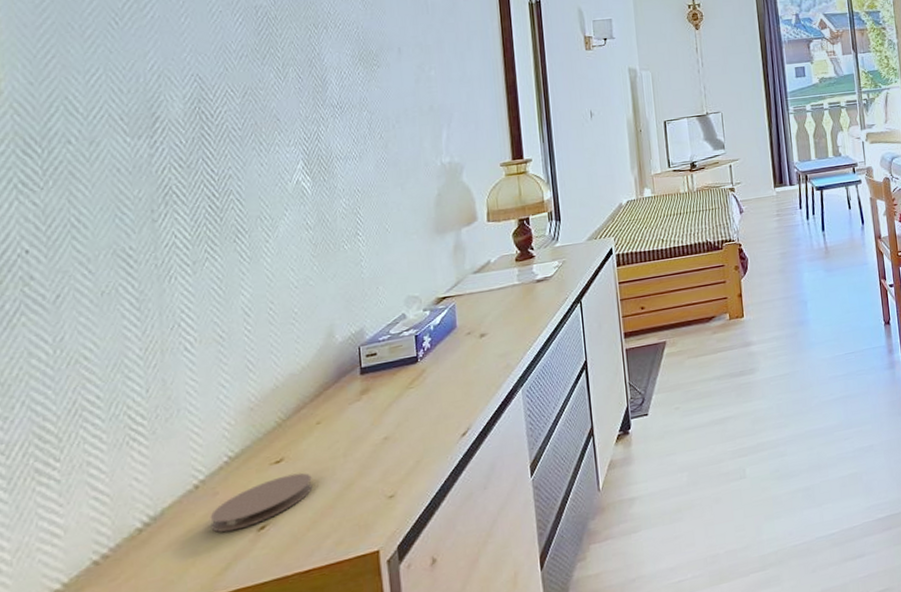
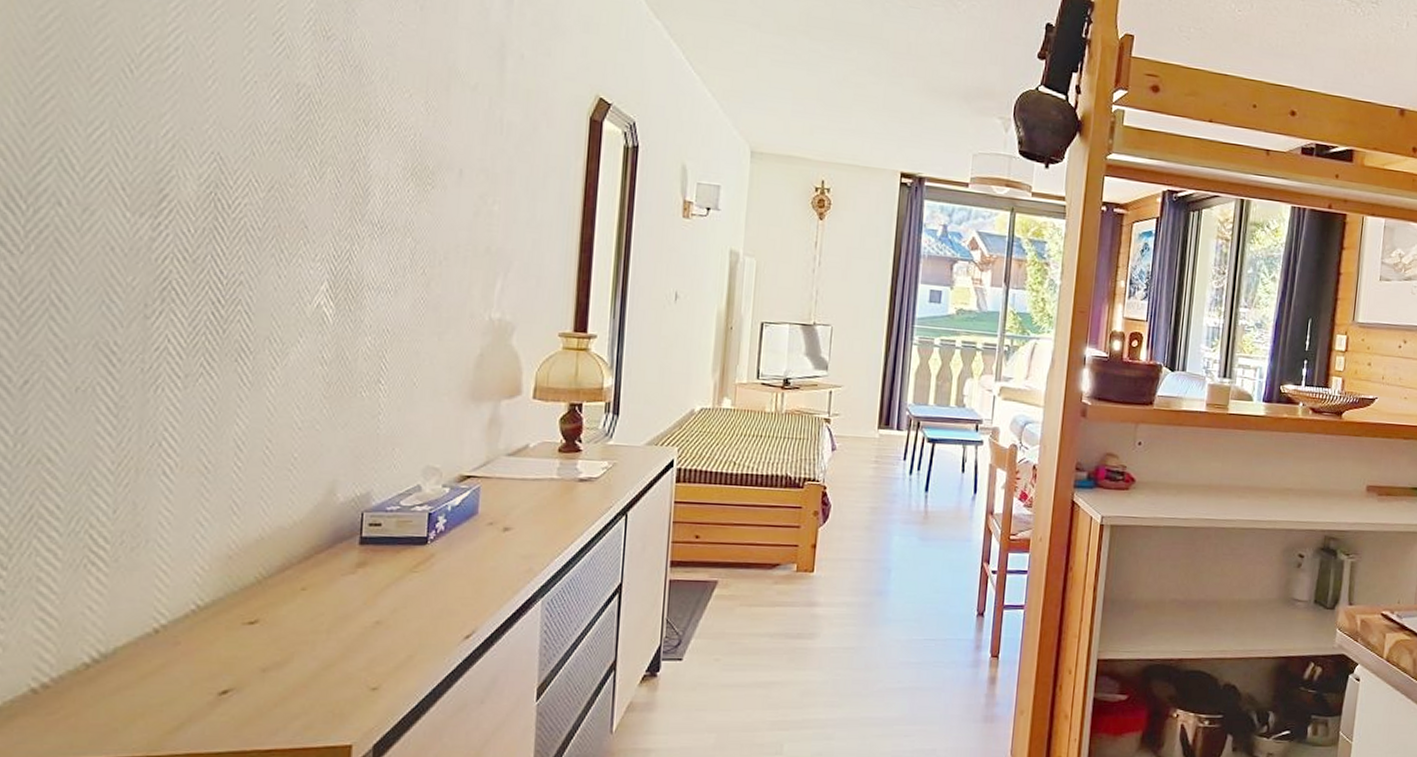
coaster: present [210,472,313,532] -> none [166,639,288,689]

